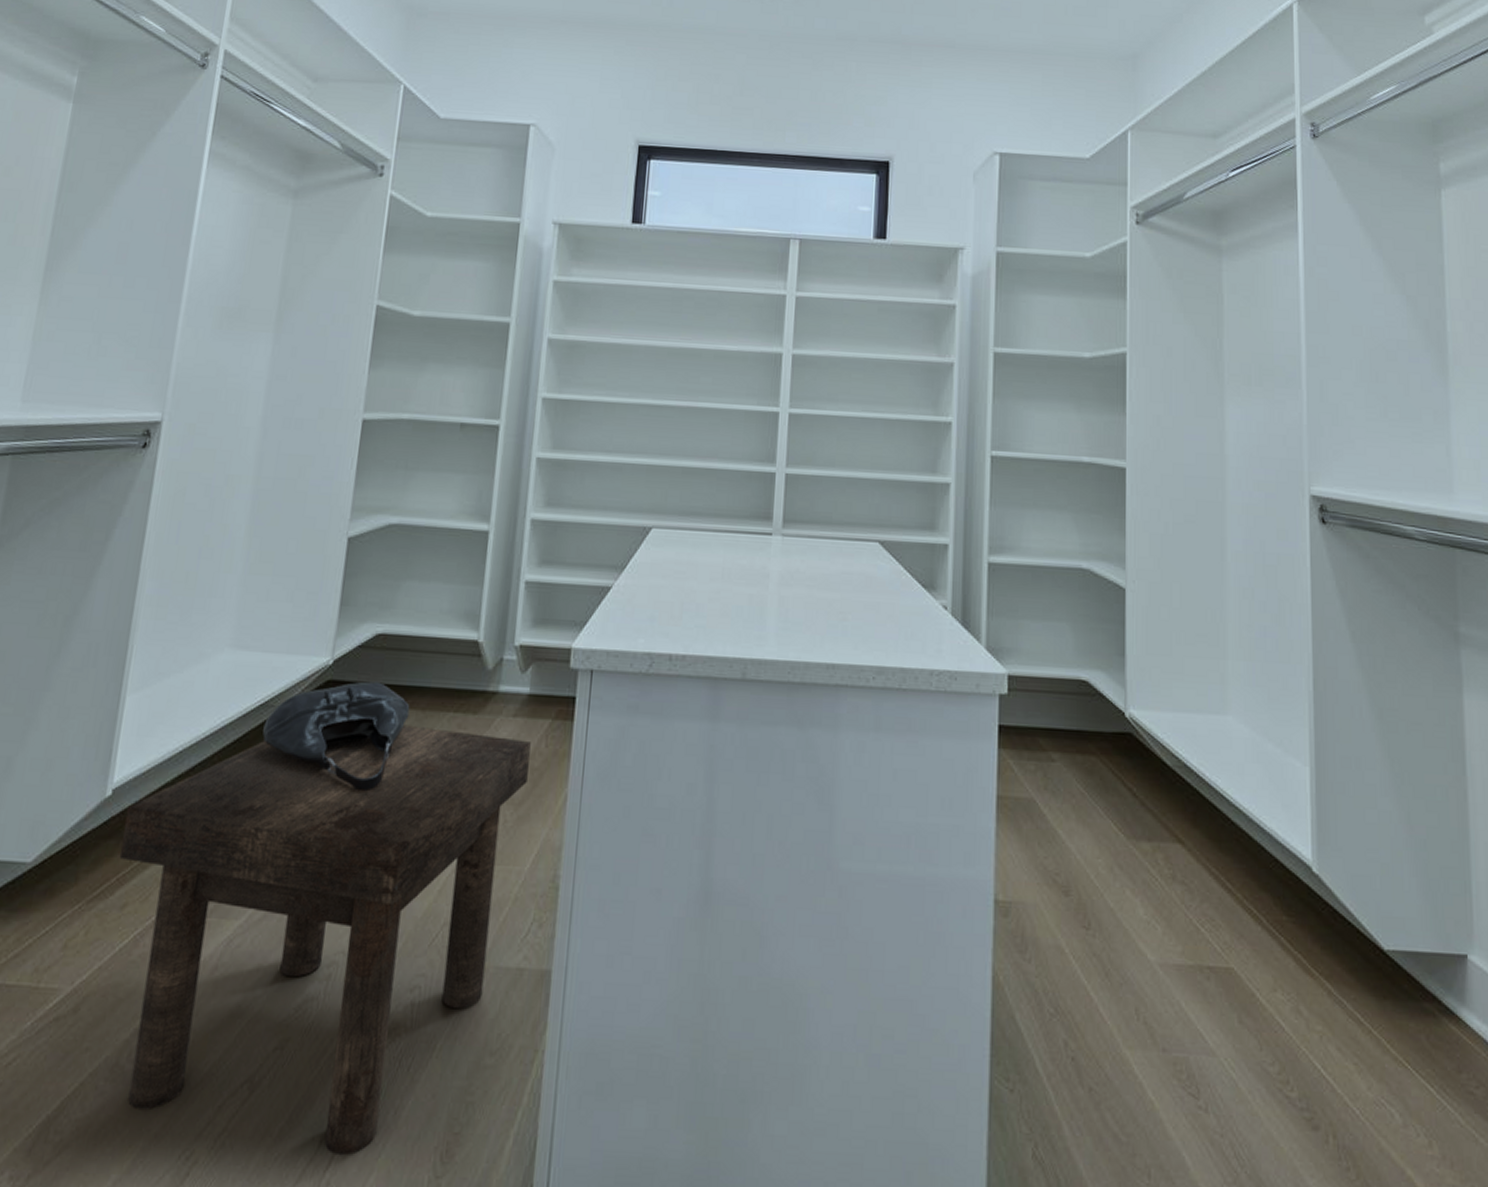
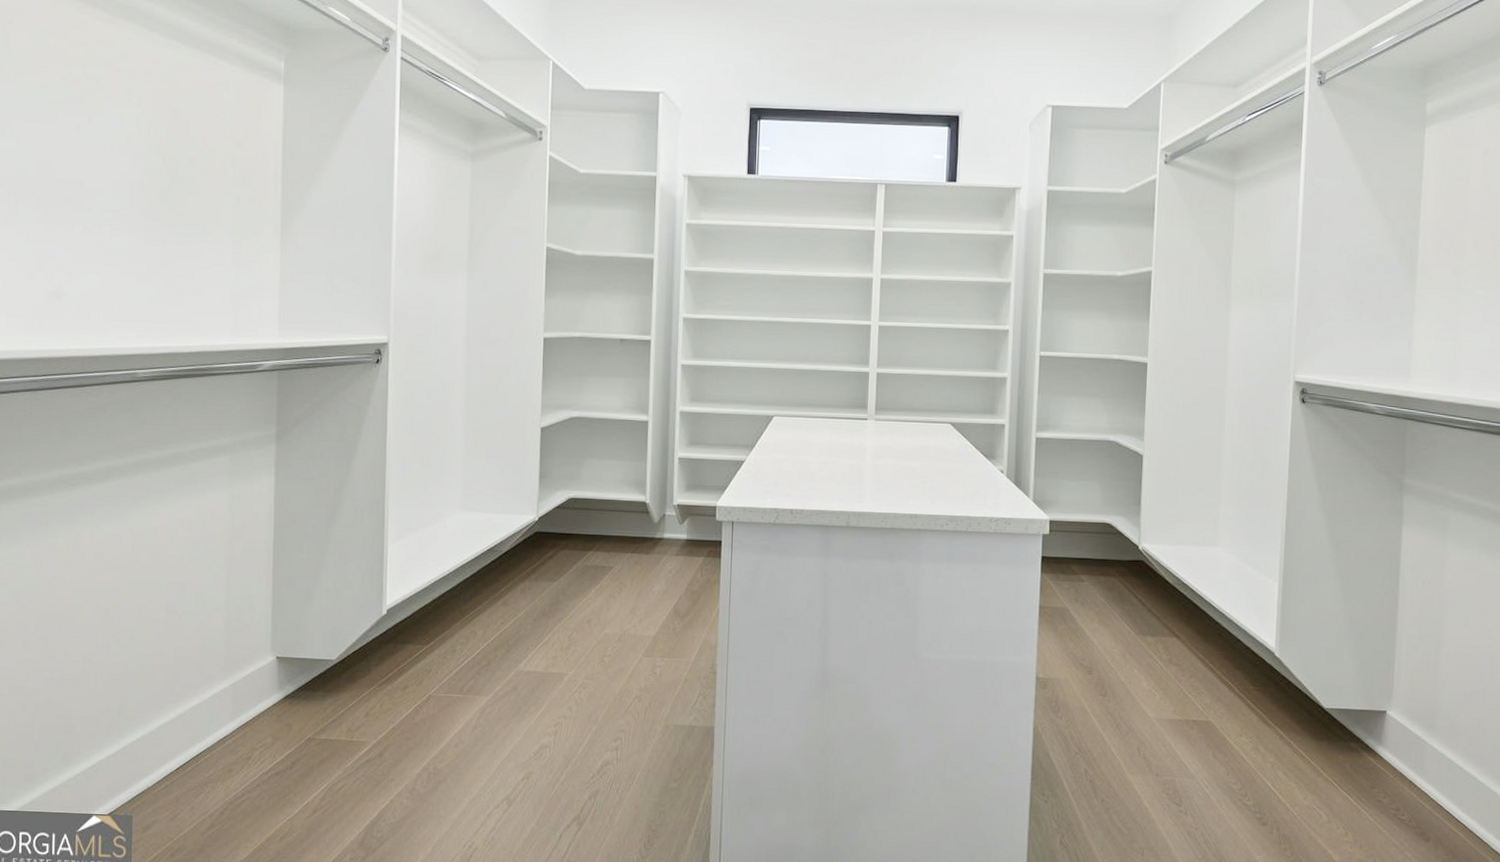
stool: present [119,724,531,1155] -> none [397,562,690,844]
handbag: present [263,681,410,792] -> none [491,532,598,609]

